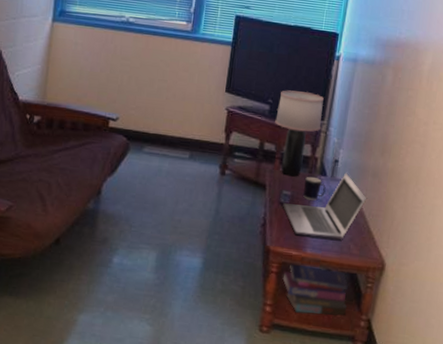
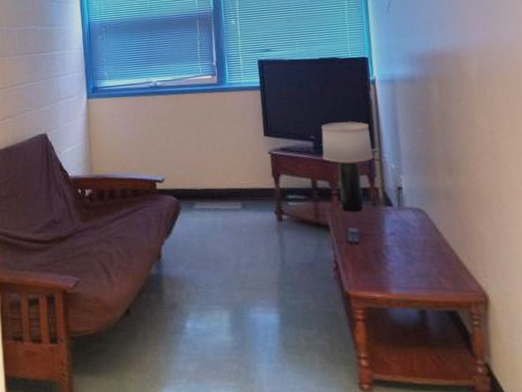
books: present [282,264,348,316] -> none [371,308,458,364]
laptop: present [283,173,367,240] -> none [352,199,446,276]
mug: present [303,176,326,201] -> none [369,208,396,235]

